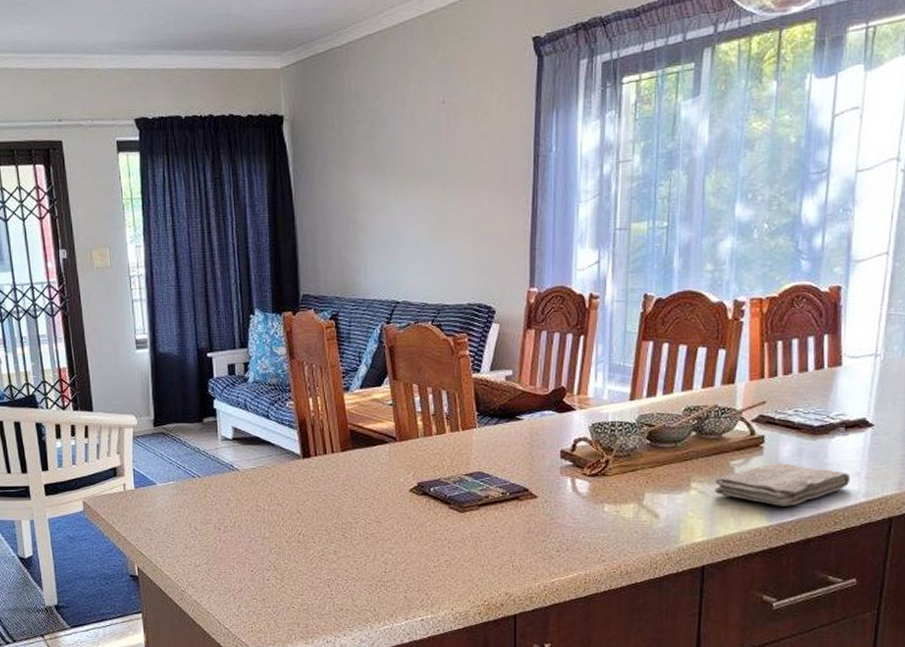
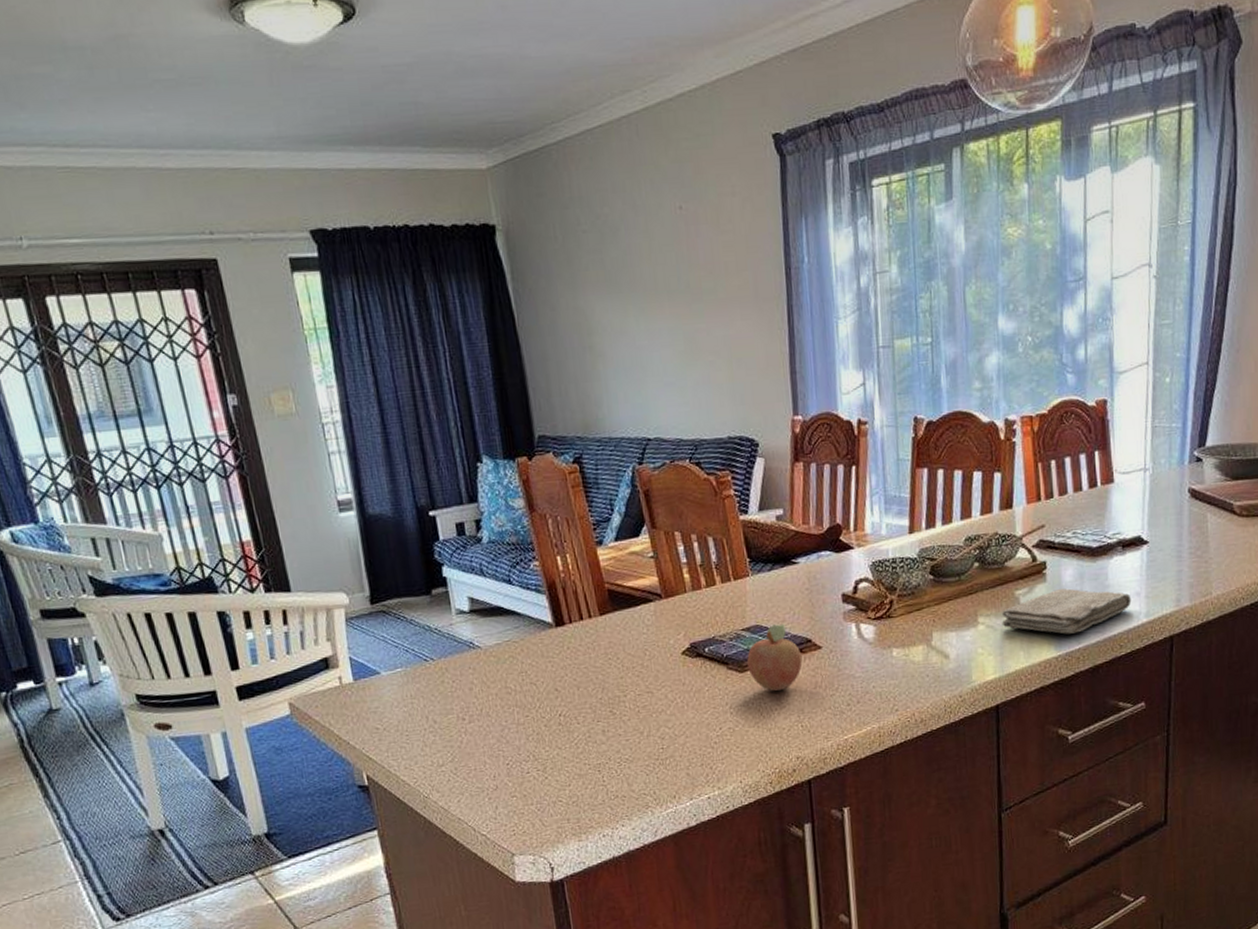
fruit: none [468,472,518,532] -> present [747,623,802,691]

